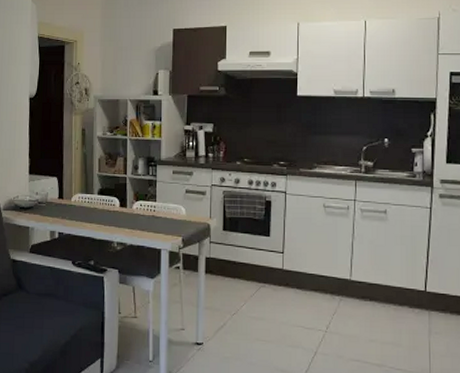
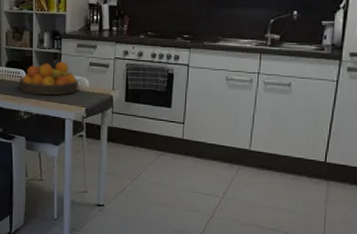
fruit bowl: none [111,188,174,224] -> present [18,61,78,95]

